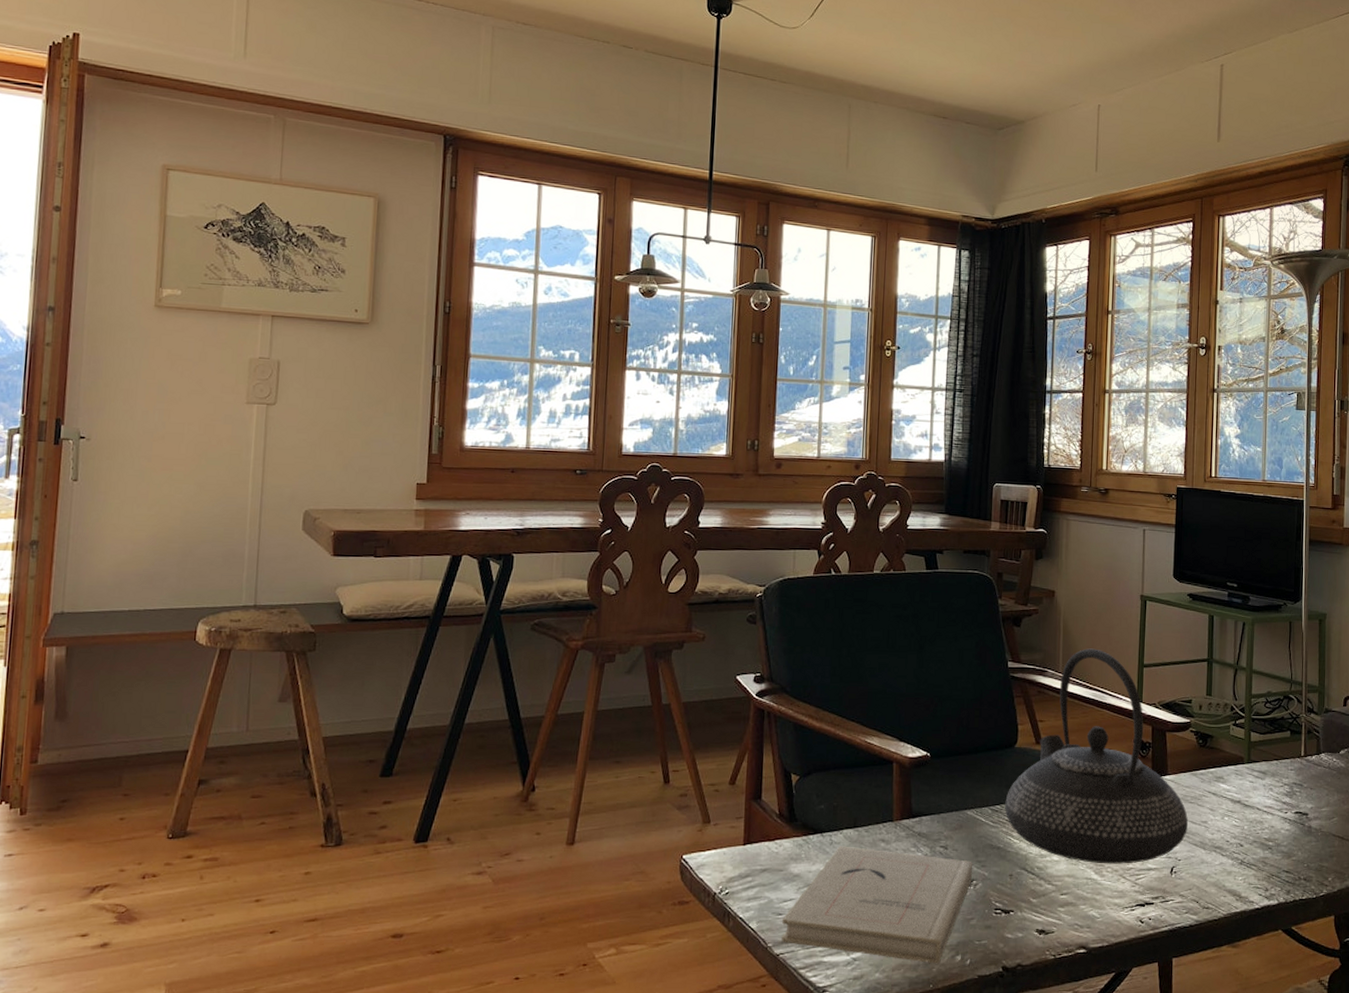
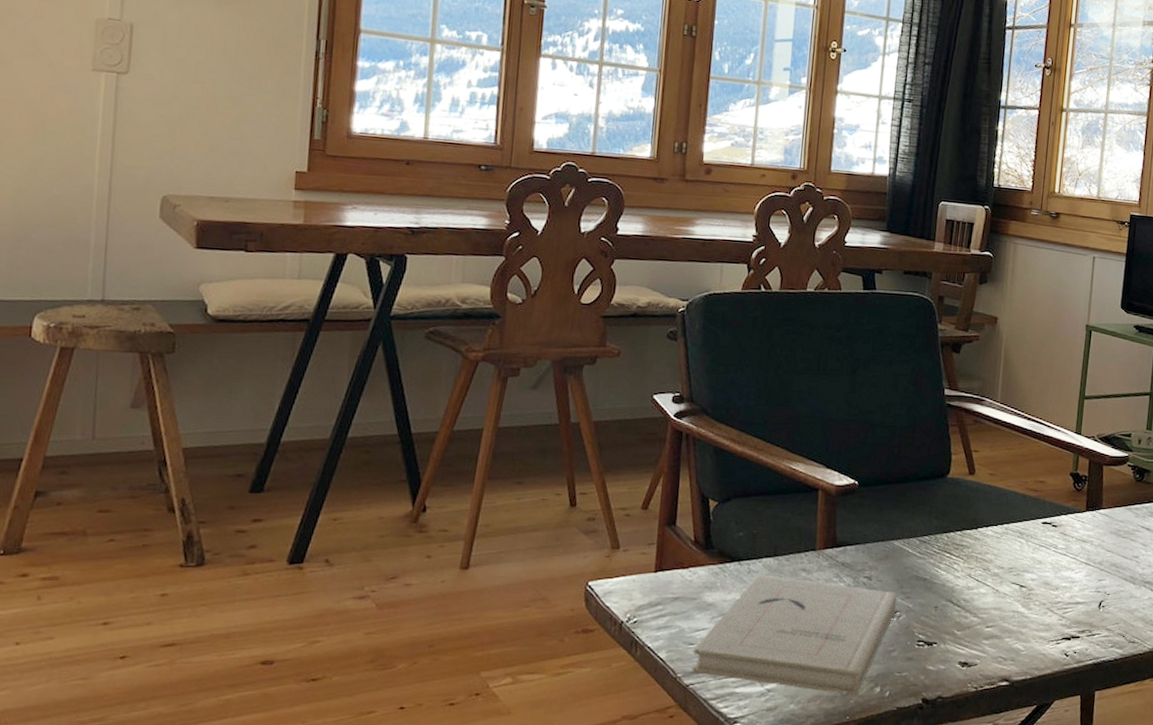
teapot: present [1005,648,1188,864] -> none [933,378,1120,598]

